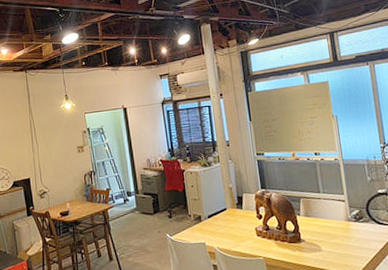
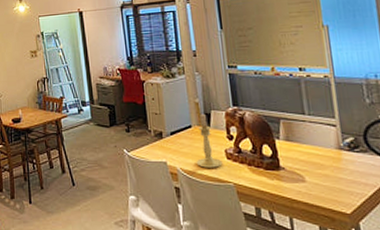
candle holder: none [231,197,254,246] -> present [196,113,223,168]

